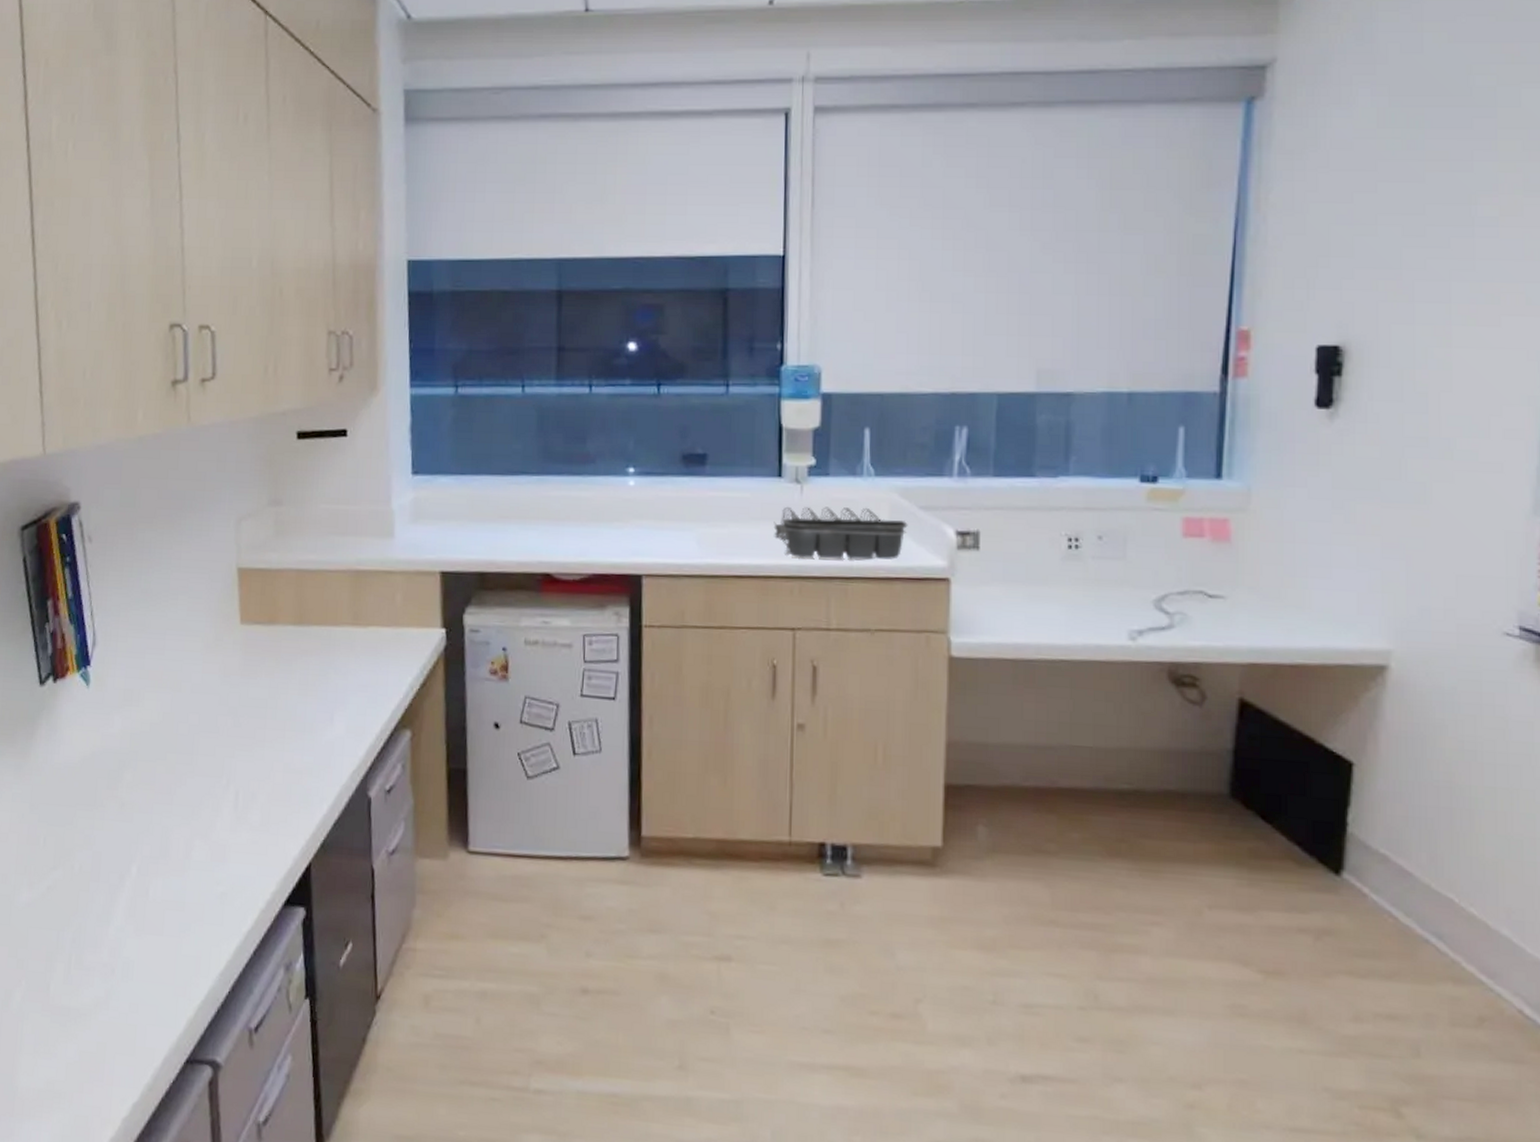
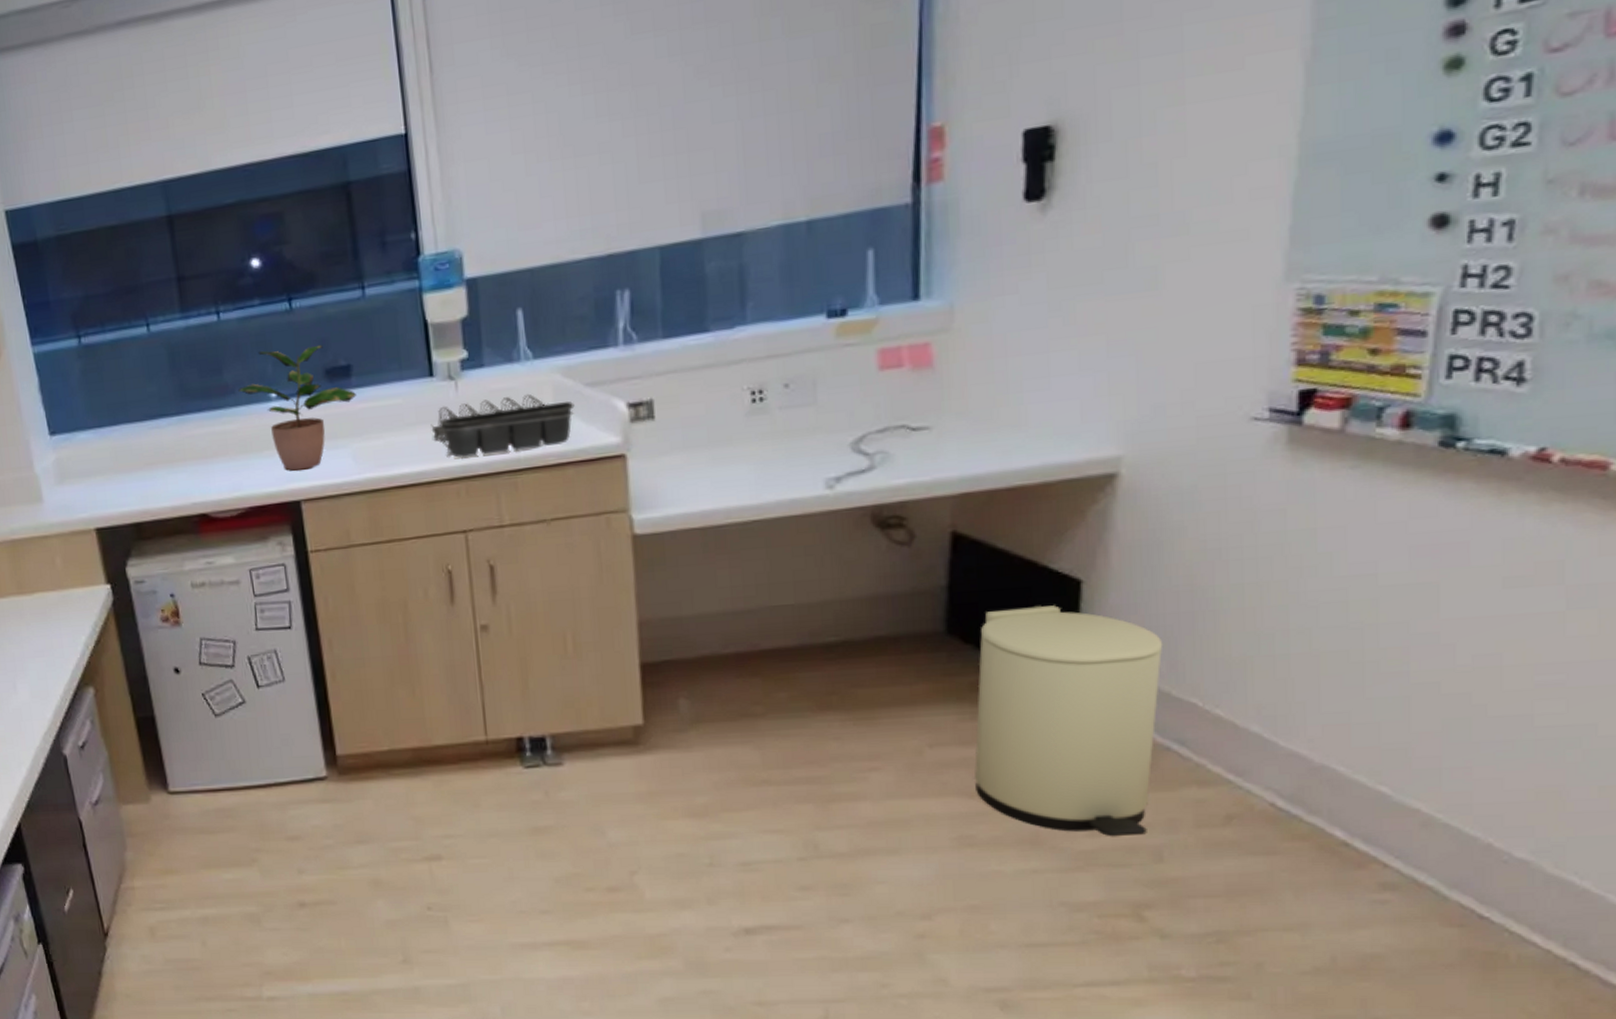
potted plant: none [599,427,708,546] -> present [238,344,356,471]
pedal bin: none [1249,780,1425,1027] -> present [974,605,1163,837]

